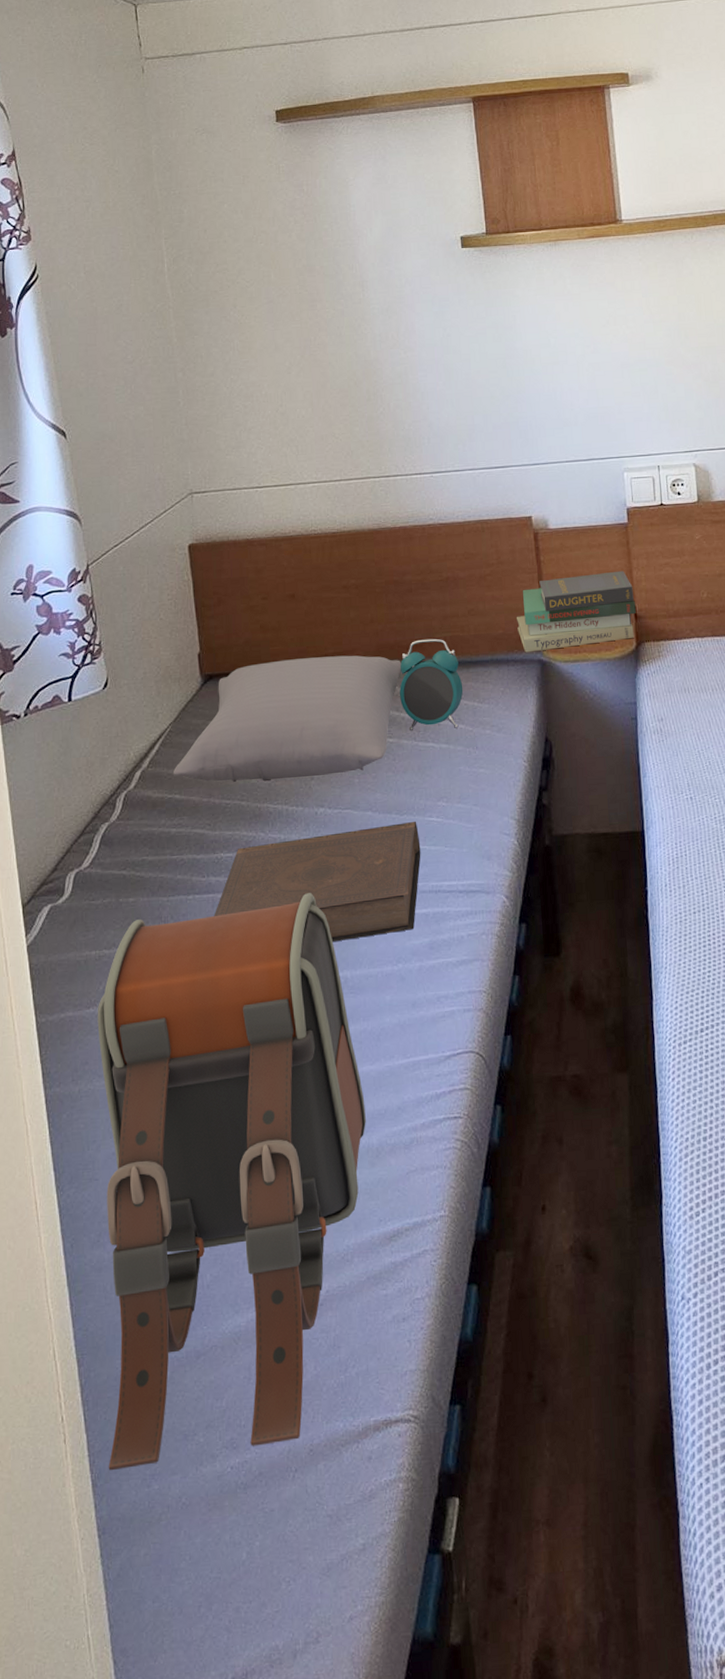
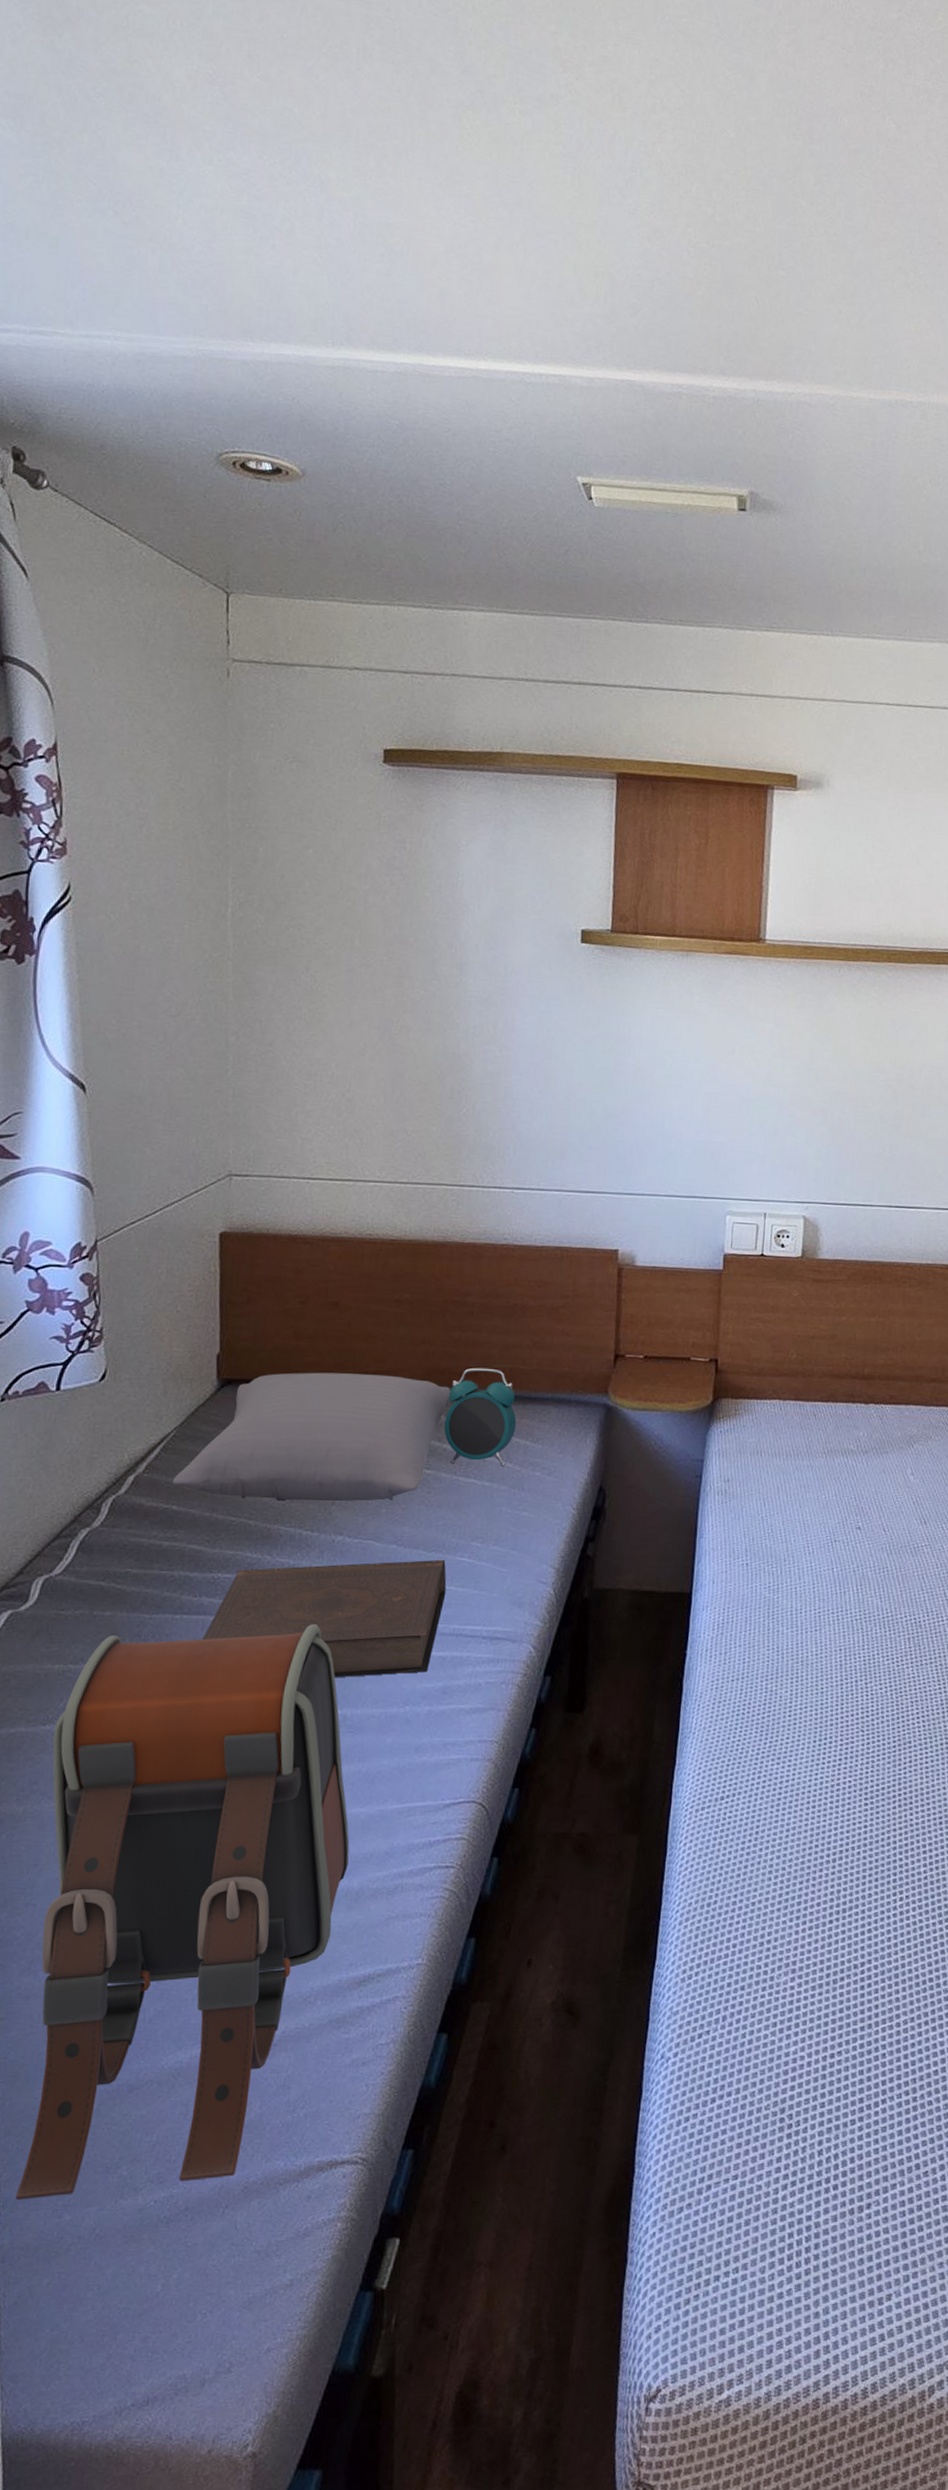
books: present [516,570,636,653] -> none [585,1319,718,1395]

